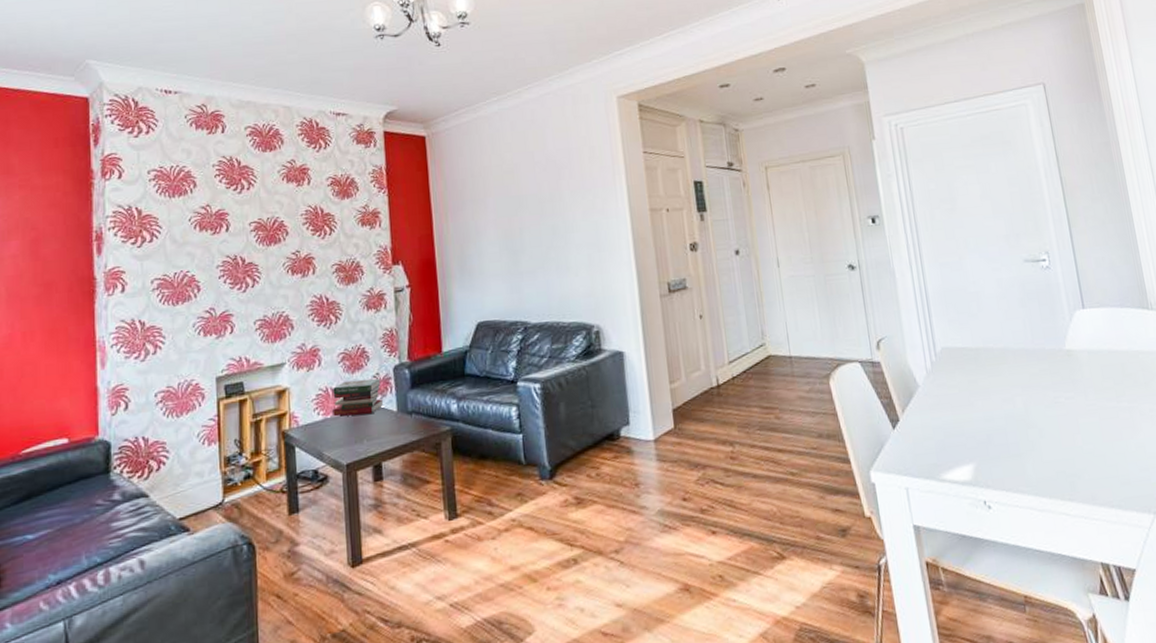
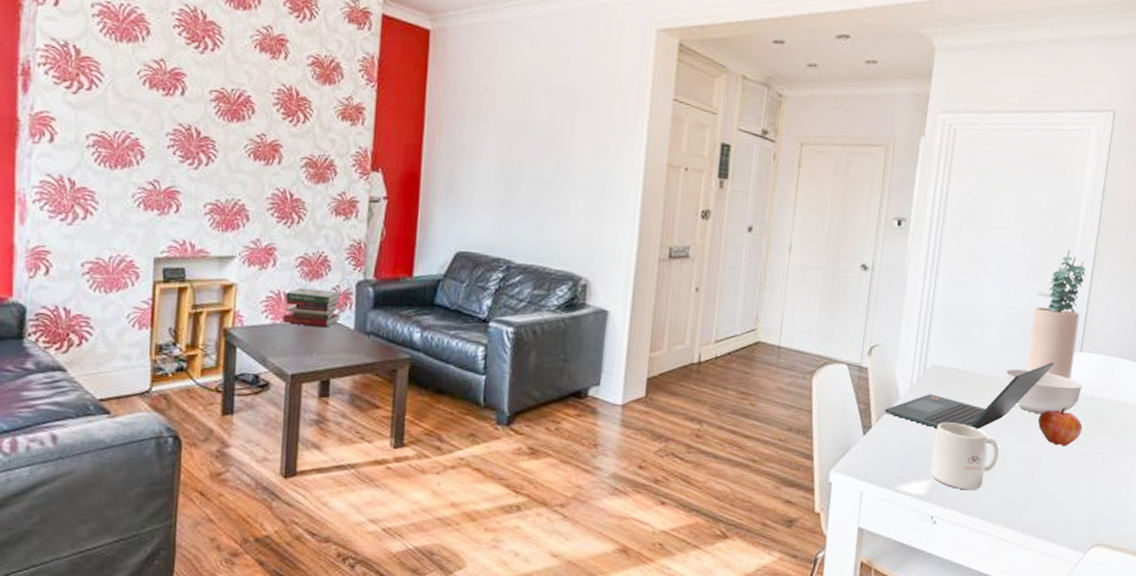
laptop: none [907,323,1061,410] -> present [884,361,1054,430]
mug: none [963,400,1035,468] -> present [931,422,999,491]
bowl: none [1014,335,1097,378] -> present [1004,368,1083,415]
vase: none [1024,214,1082,339] -> present [1027,249,1087,380]
fruit: none [1061,365,1111,407] -> present [1037,406,1083,446]

